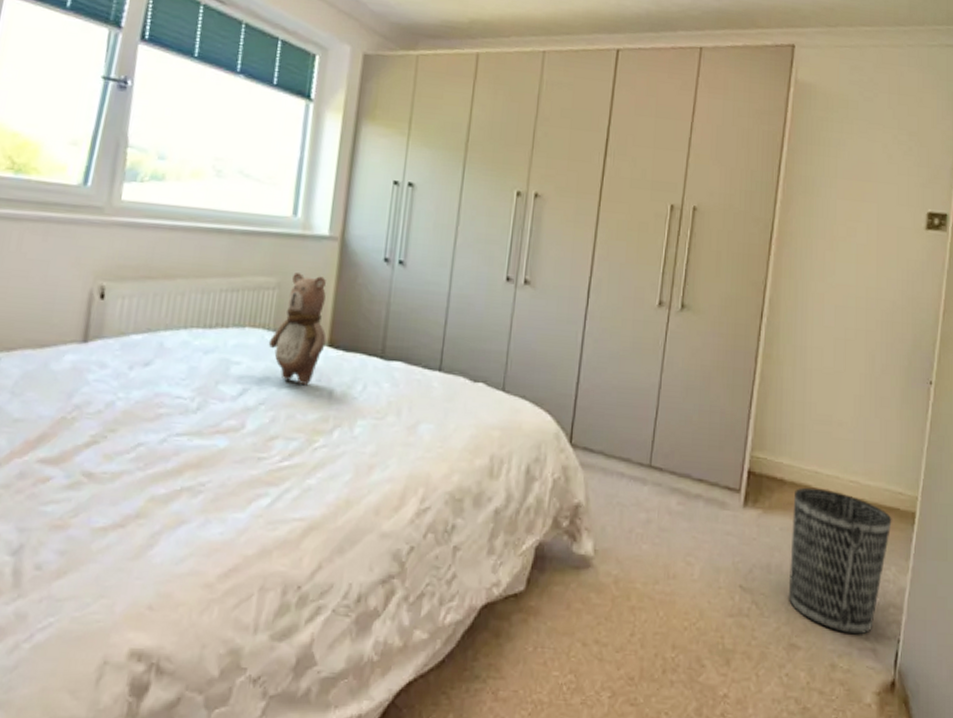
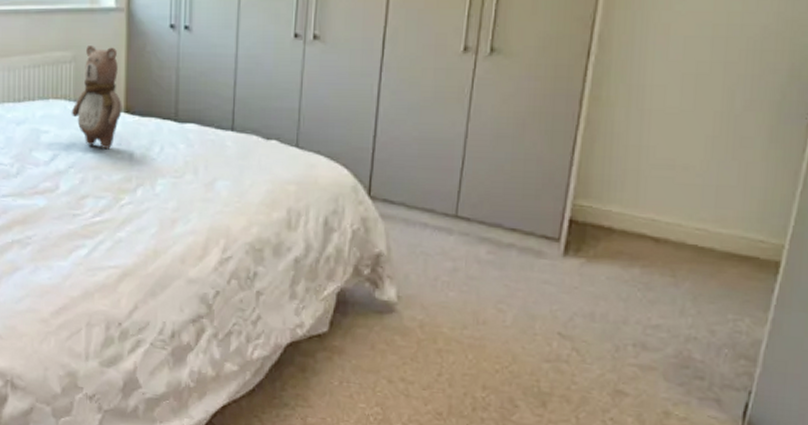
wastebasket: present [788,487,892,635] -> none [615,235,749,385]

